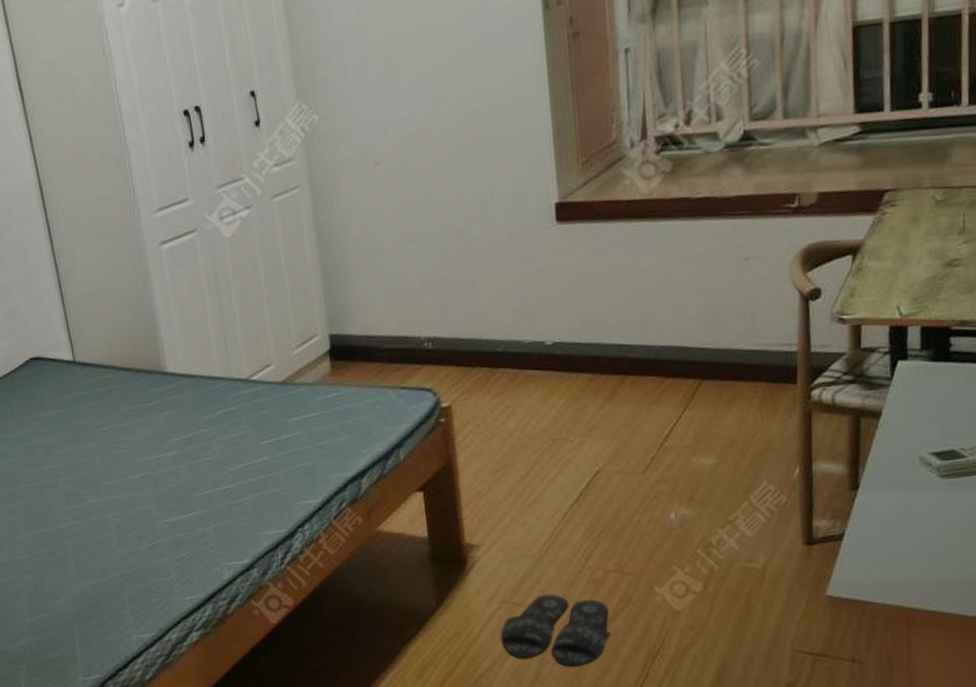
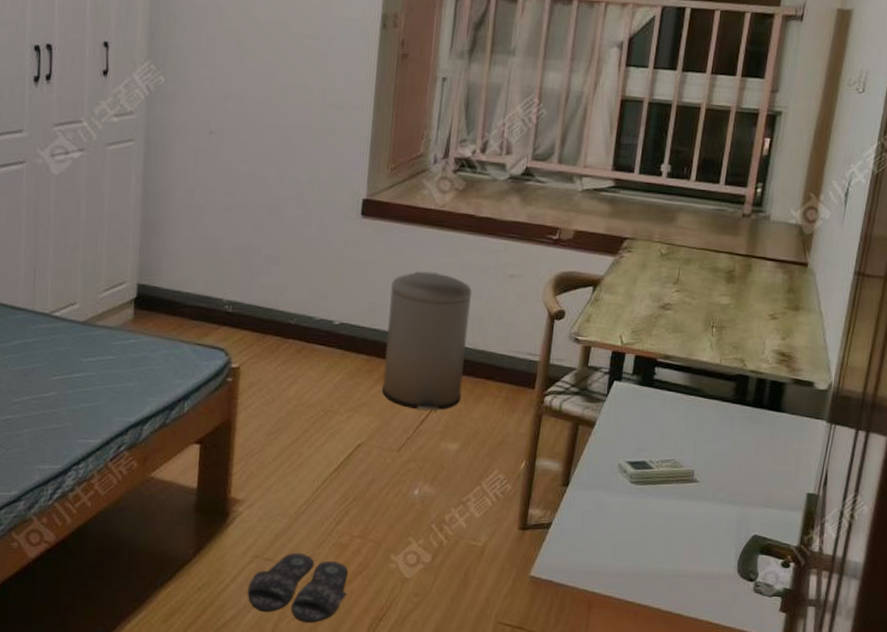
pedal bin: none [604,270,708,425] -> present [382,271,472,411]

